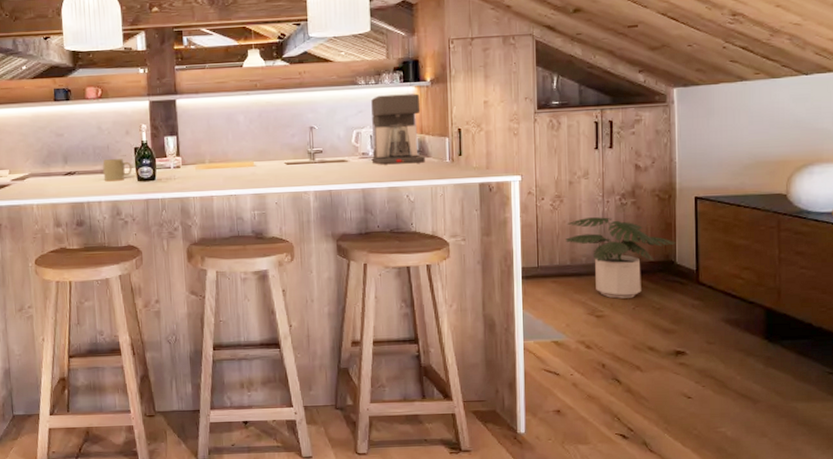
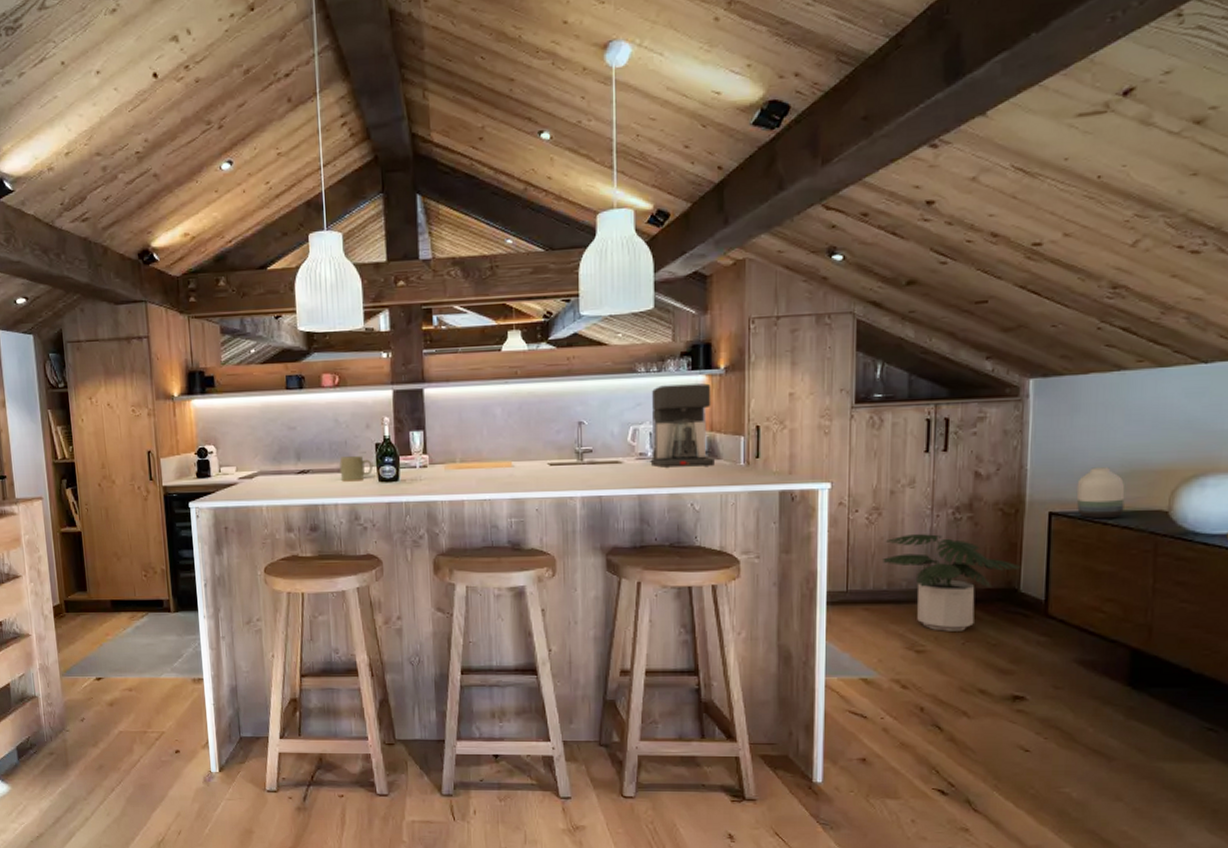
vase: none [715,159,753,202] -> present [1076,467,1125,520]

